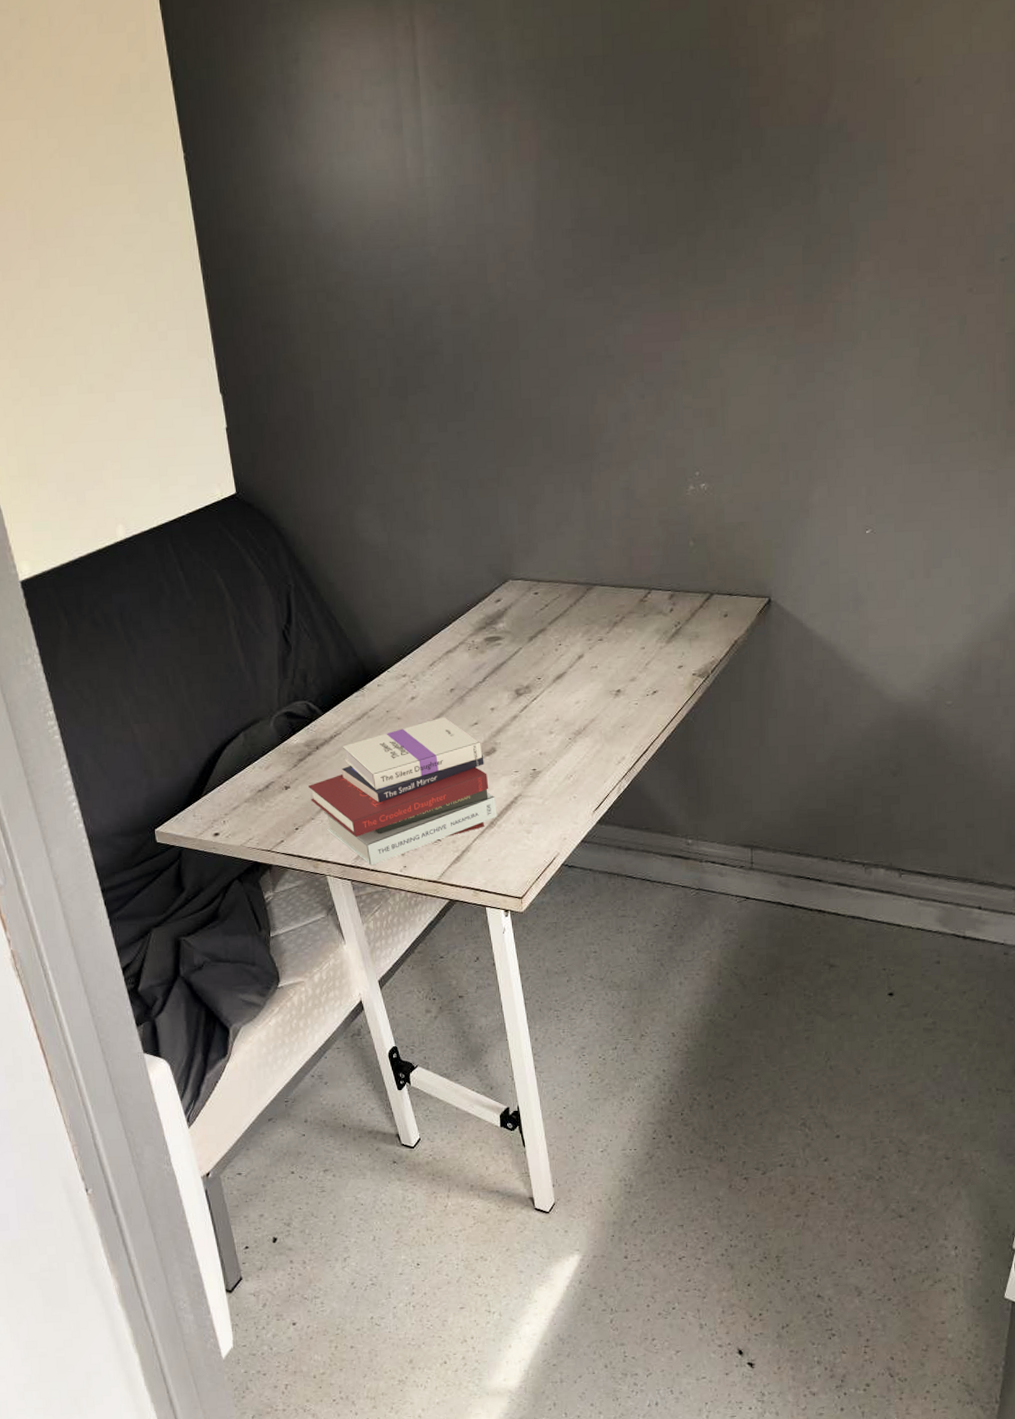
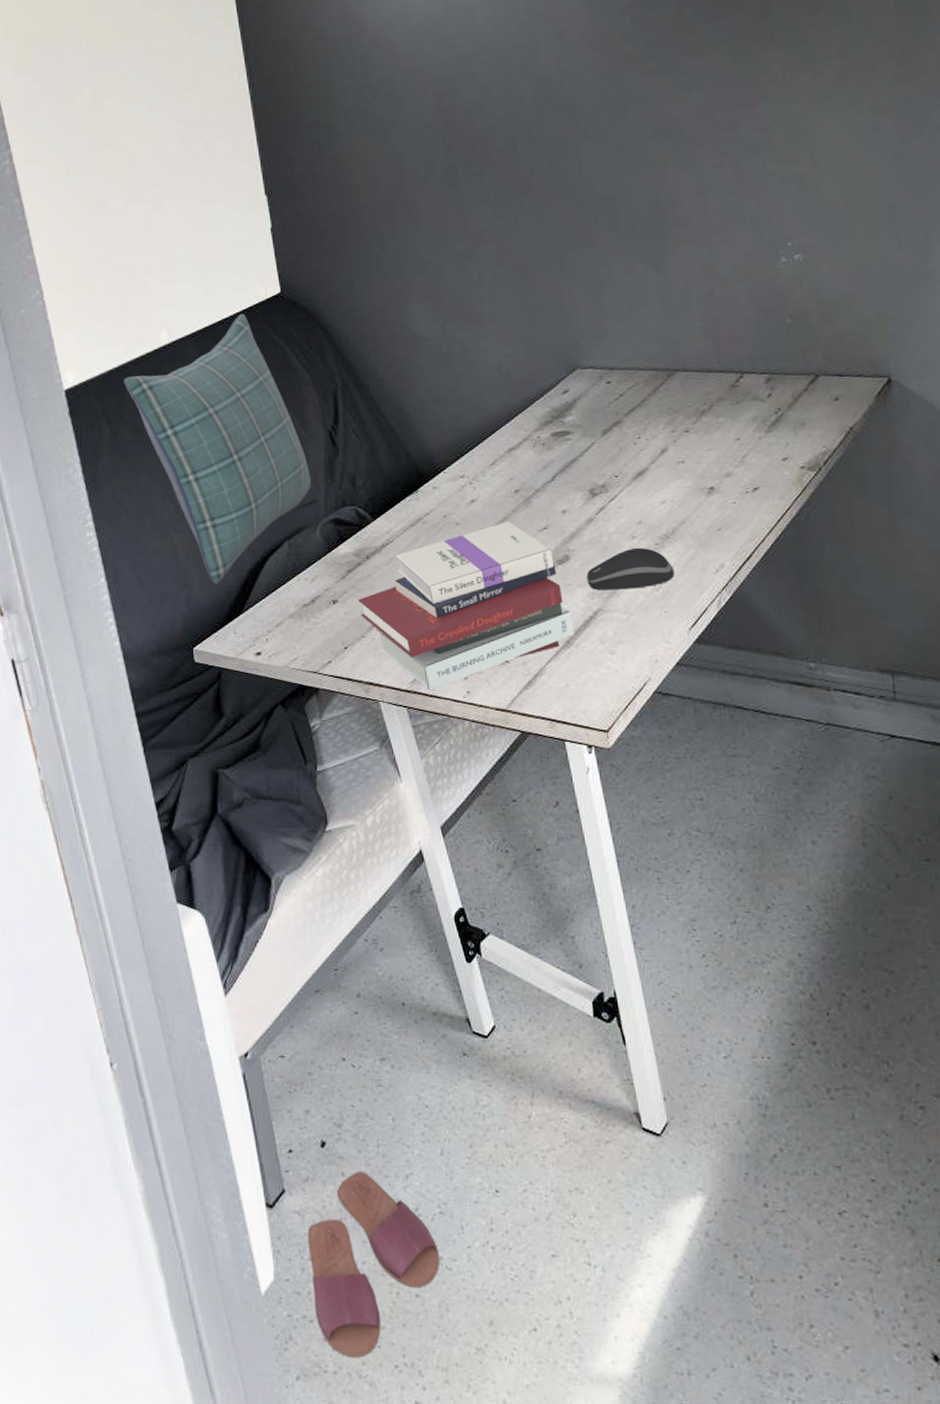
pillow: none [81,512,274,772] -> present [124,313,320,585]
slippers: none [261,1259,371,1397] -> present [307,1172,440,1357]
computer mouse: none [510,741,584,779] -> present [586,547,675,591]

